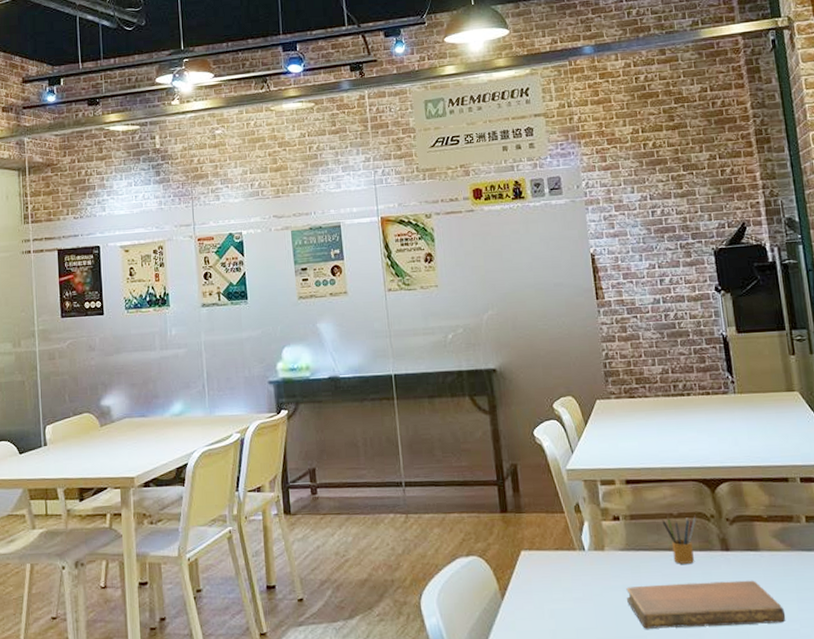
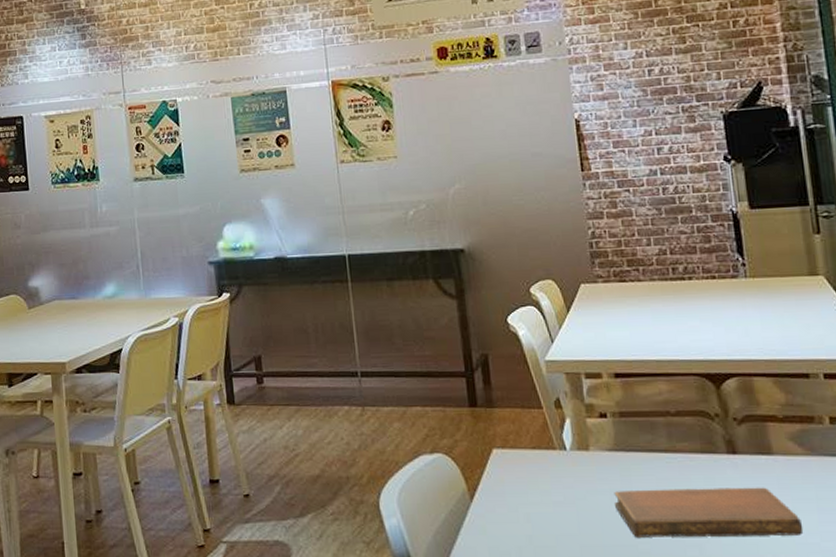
pencil box: present [661,514,697,564] -> none [655,413,699,467]

